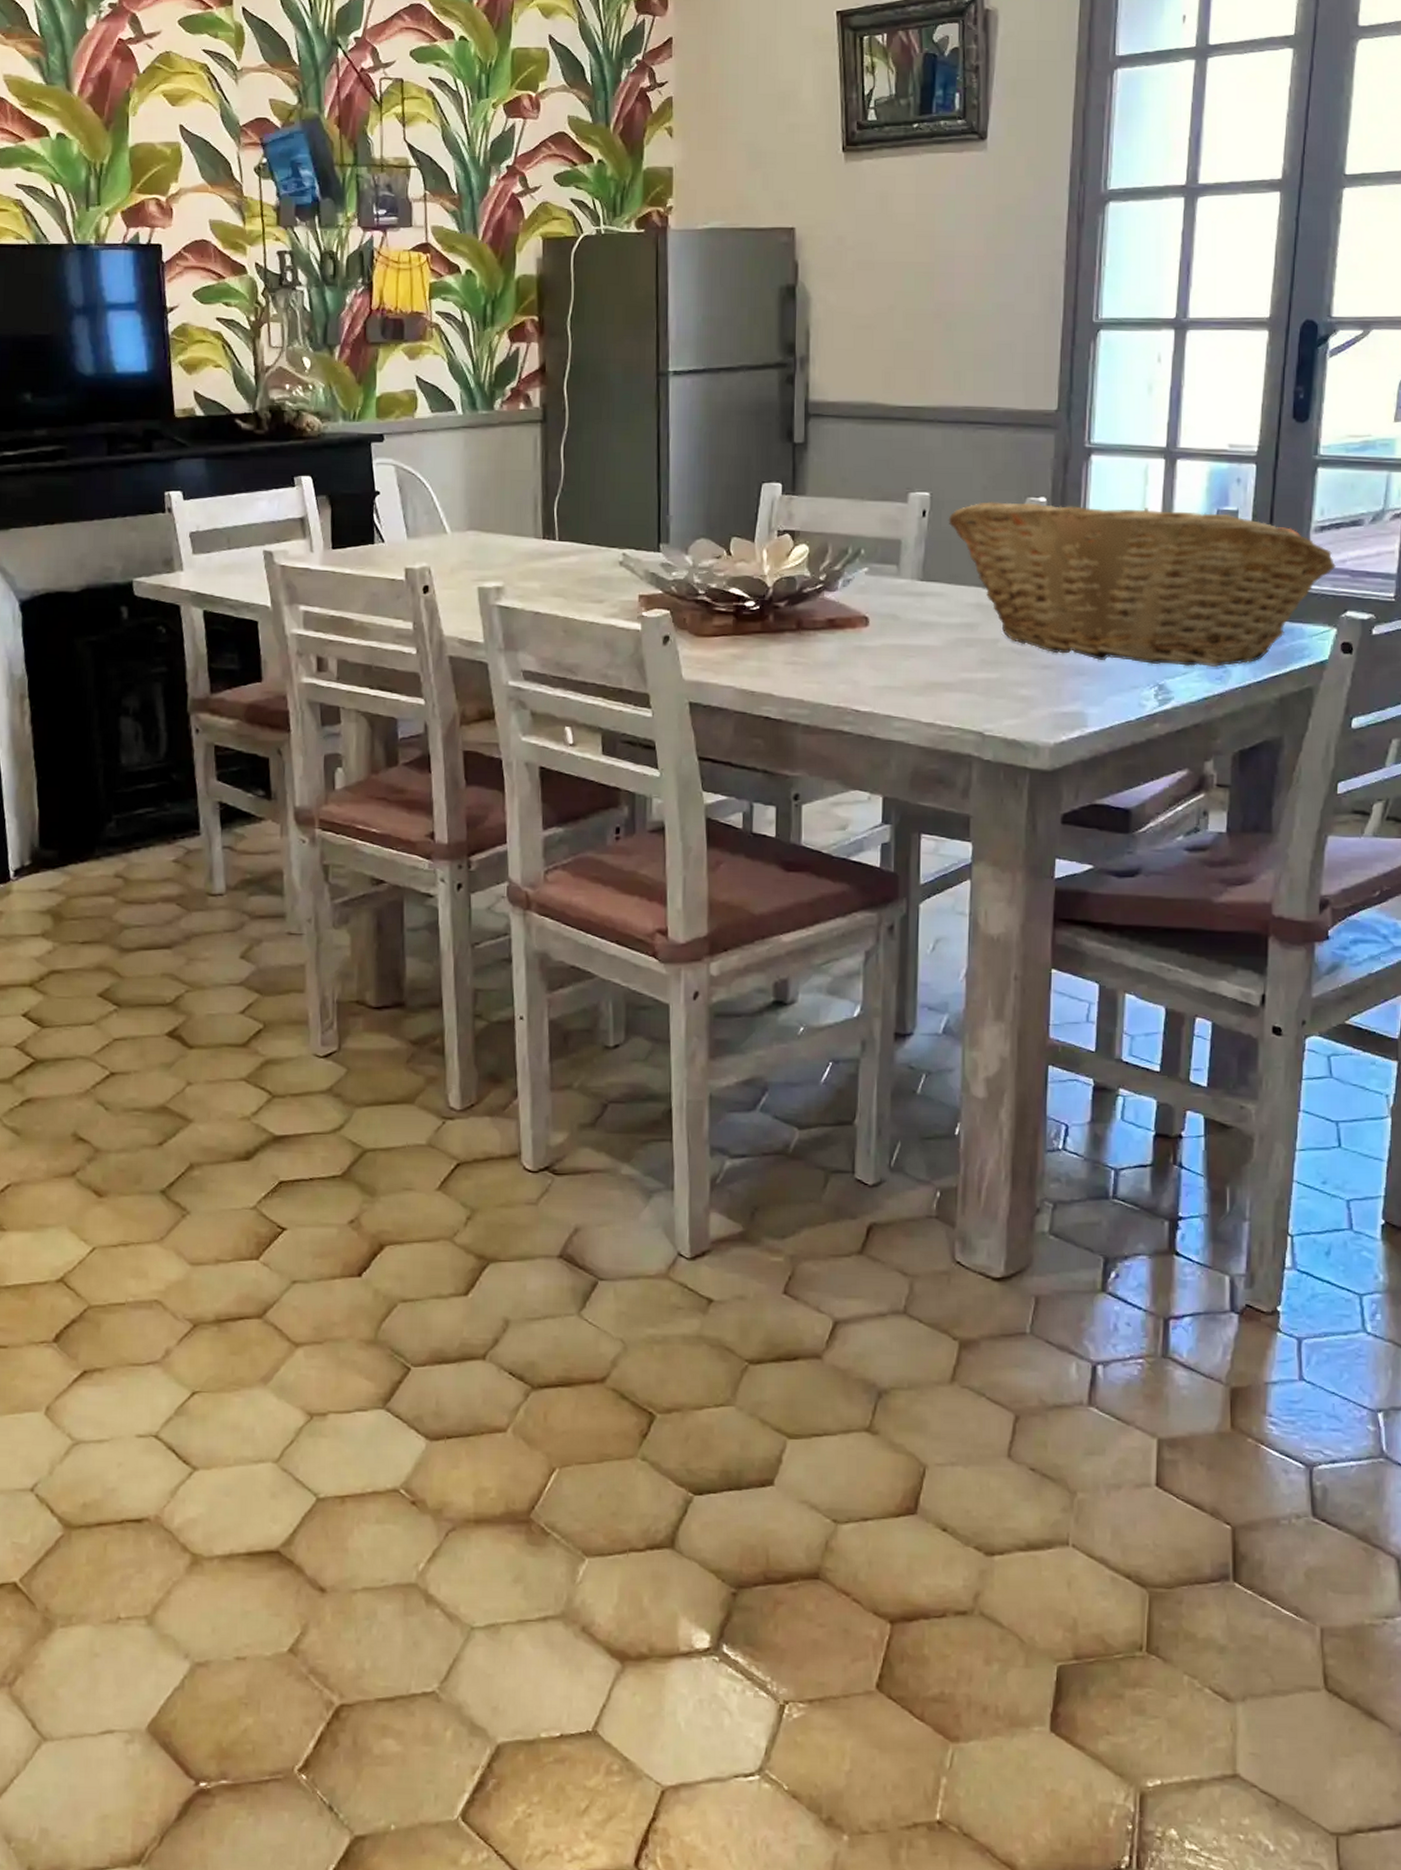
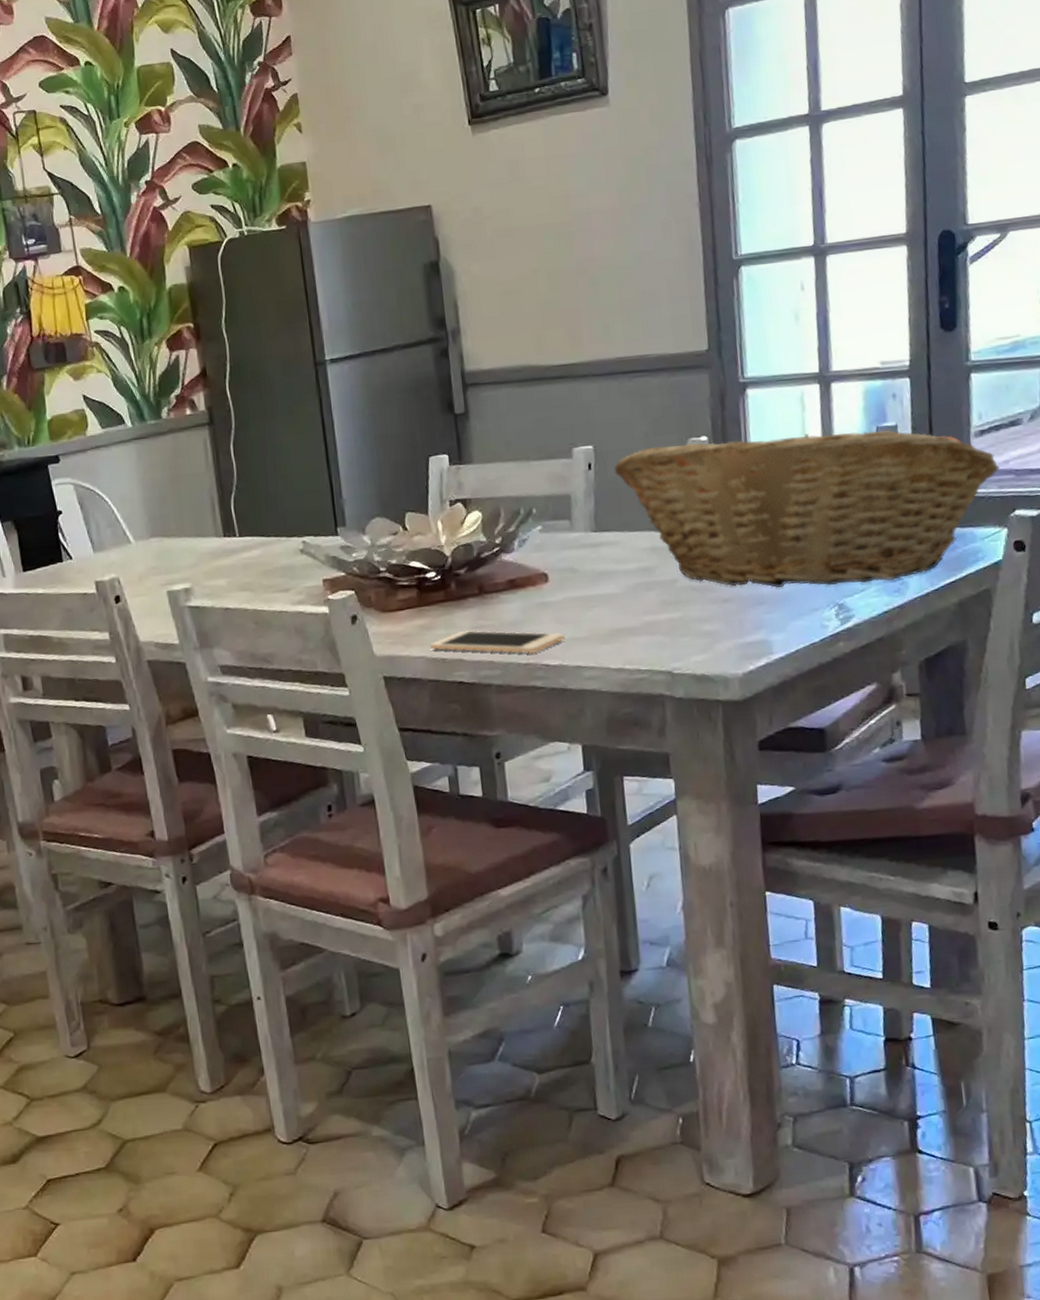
cell phone: none [740,665,879,698] -> present [430,630,565,654]

